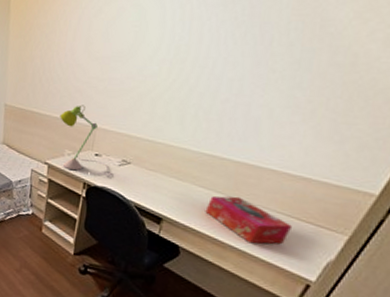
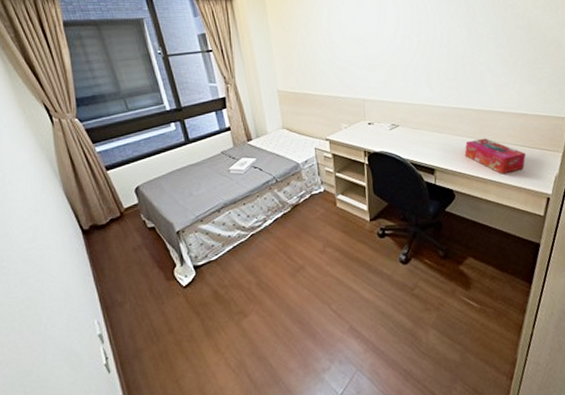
desk lamp: present [60,105,112,177] -> none [330,81,386,143]

